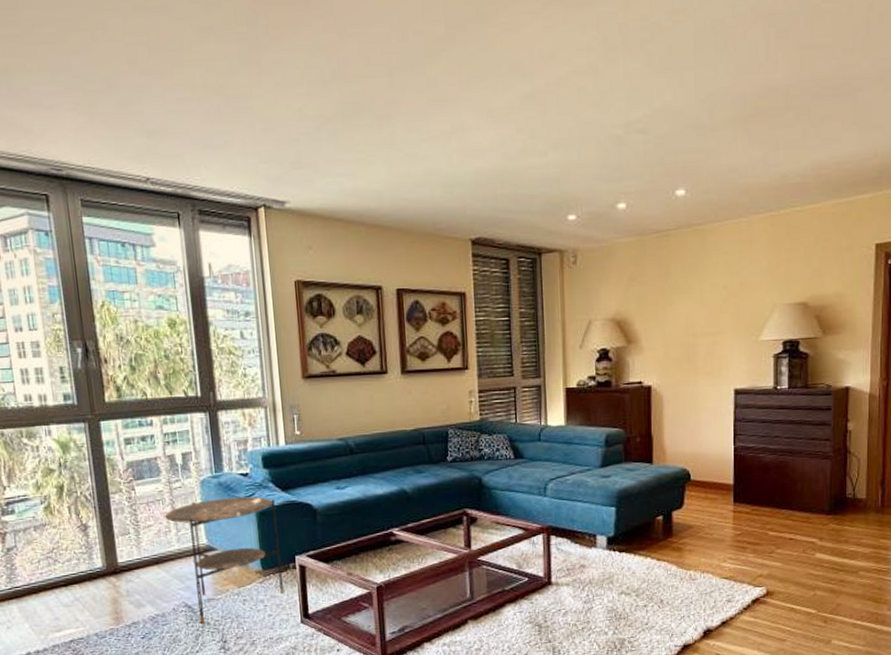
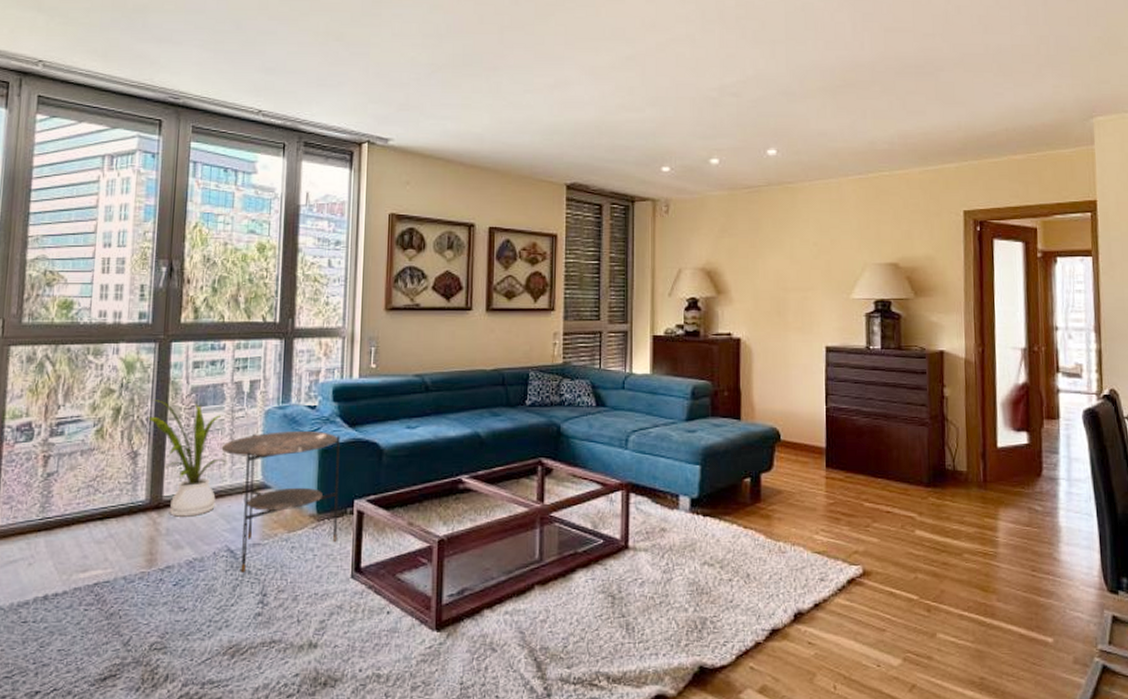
house plant: none [89,476,174,580] -> present [147,400,229,517]

